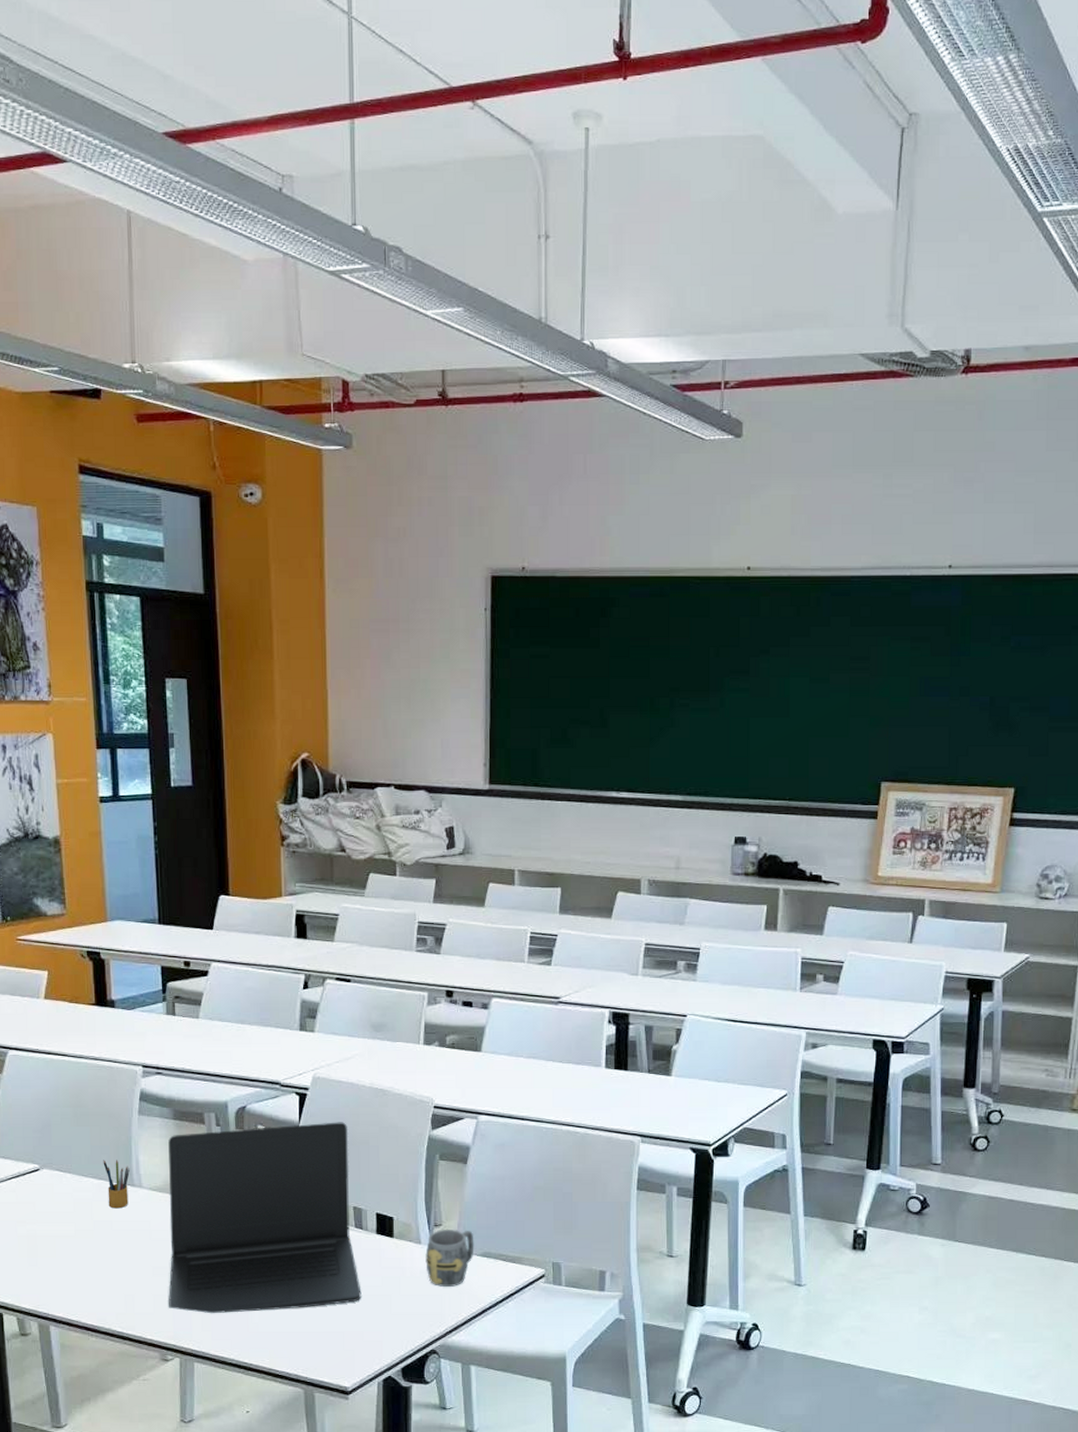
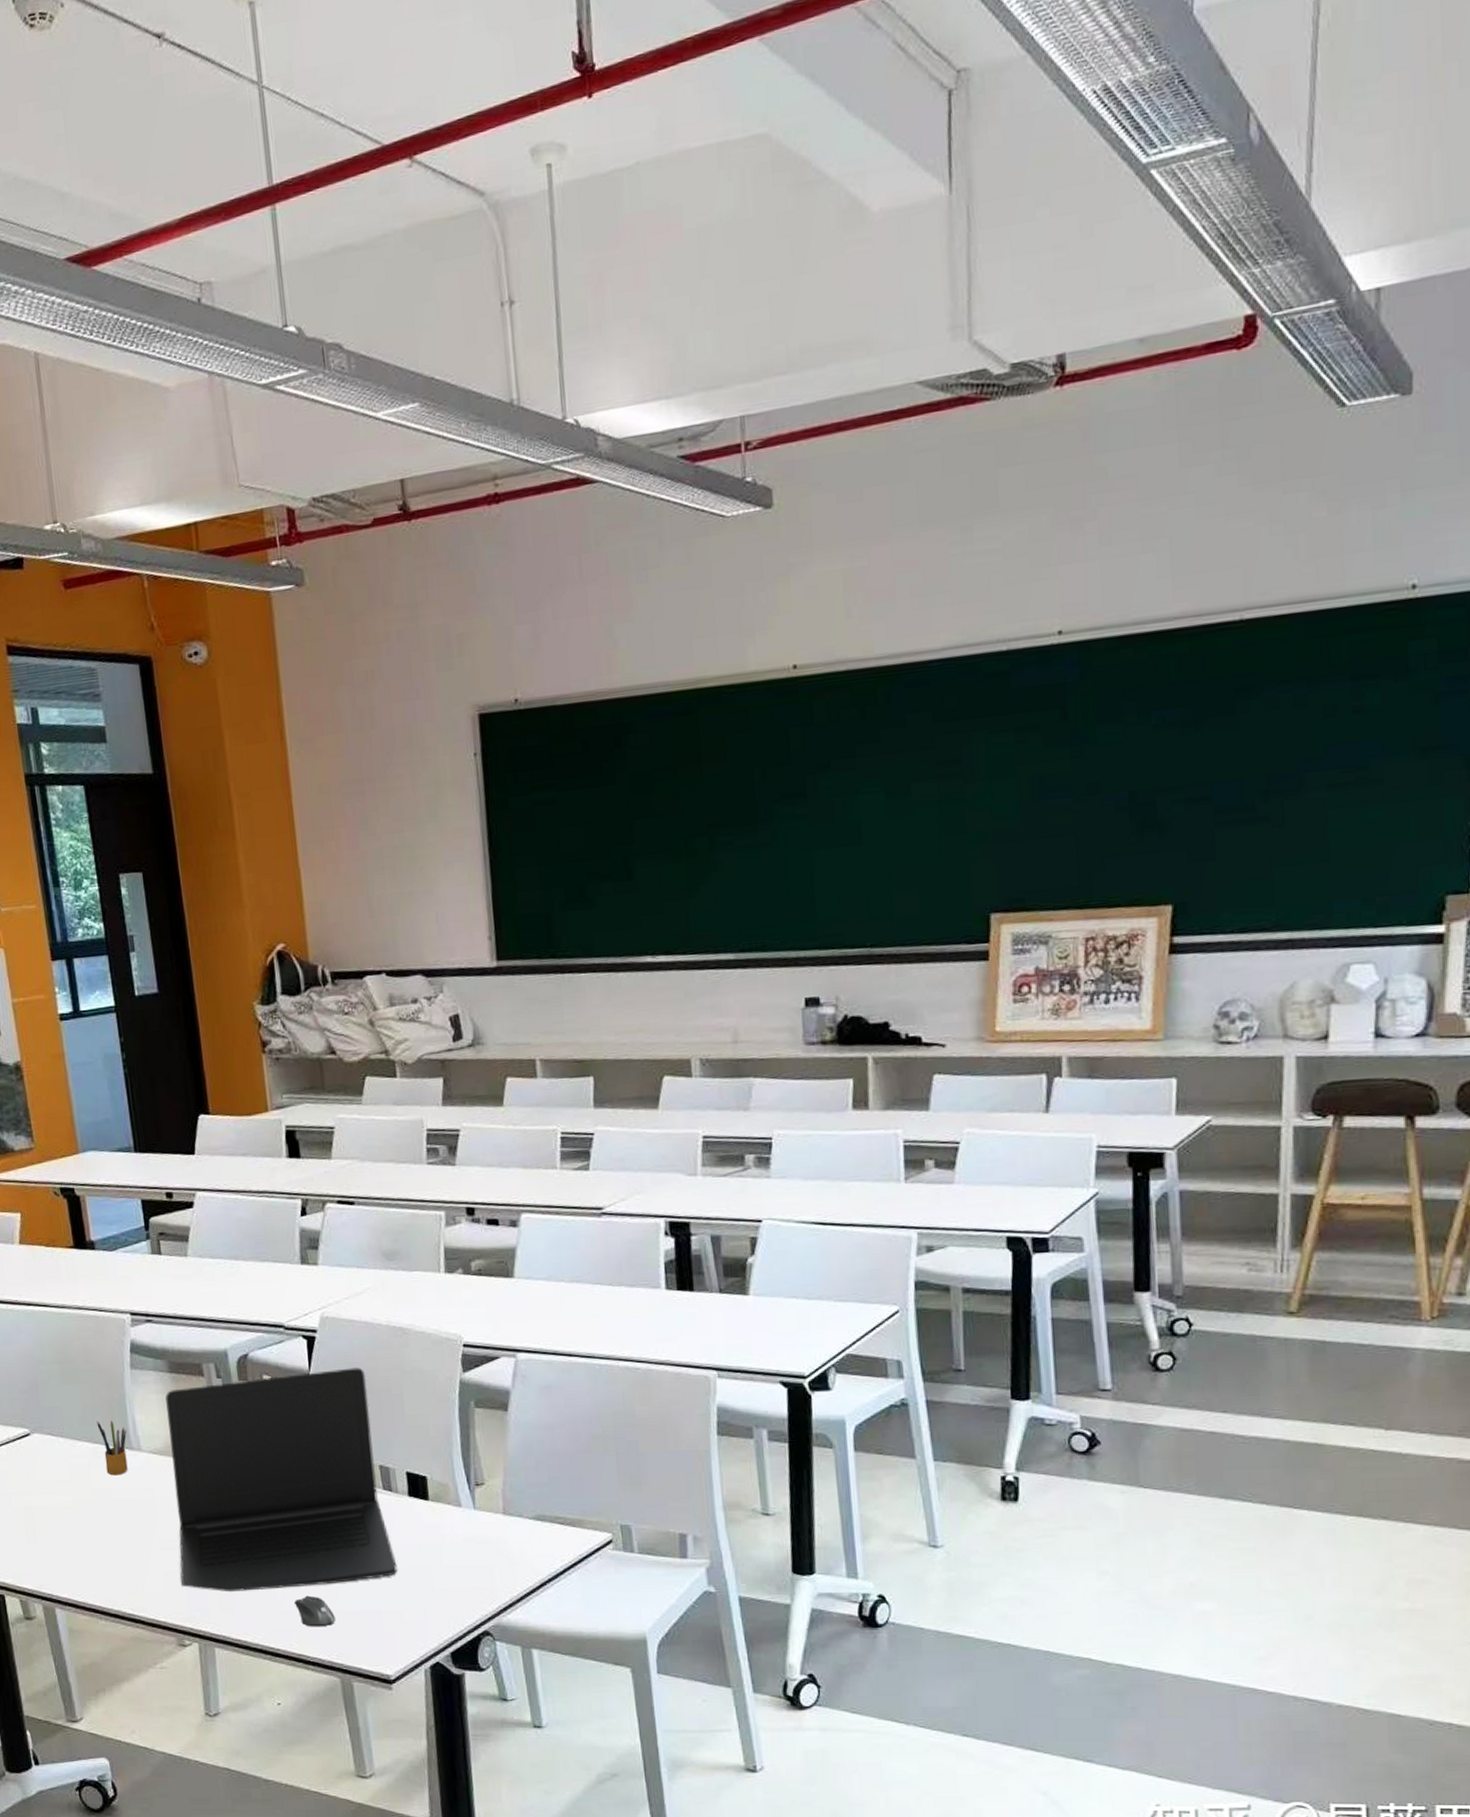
computer mouse: none [268,1318,304,1345] -> present [293,1595,336,1627]
mug: present [425,1230,474,1287] -> none [467,1489,525,1556]

